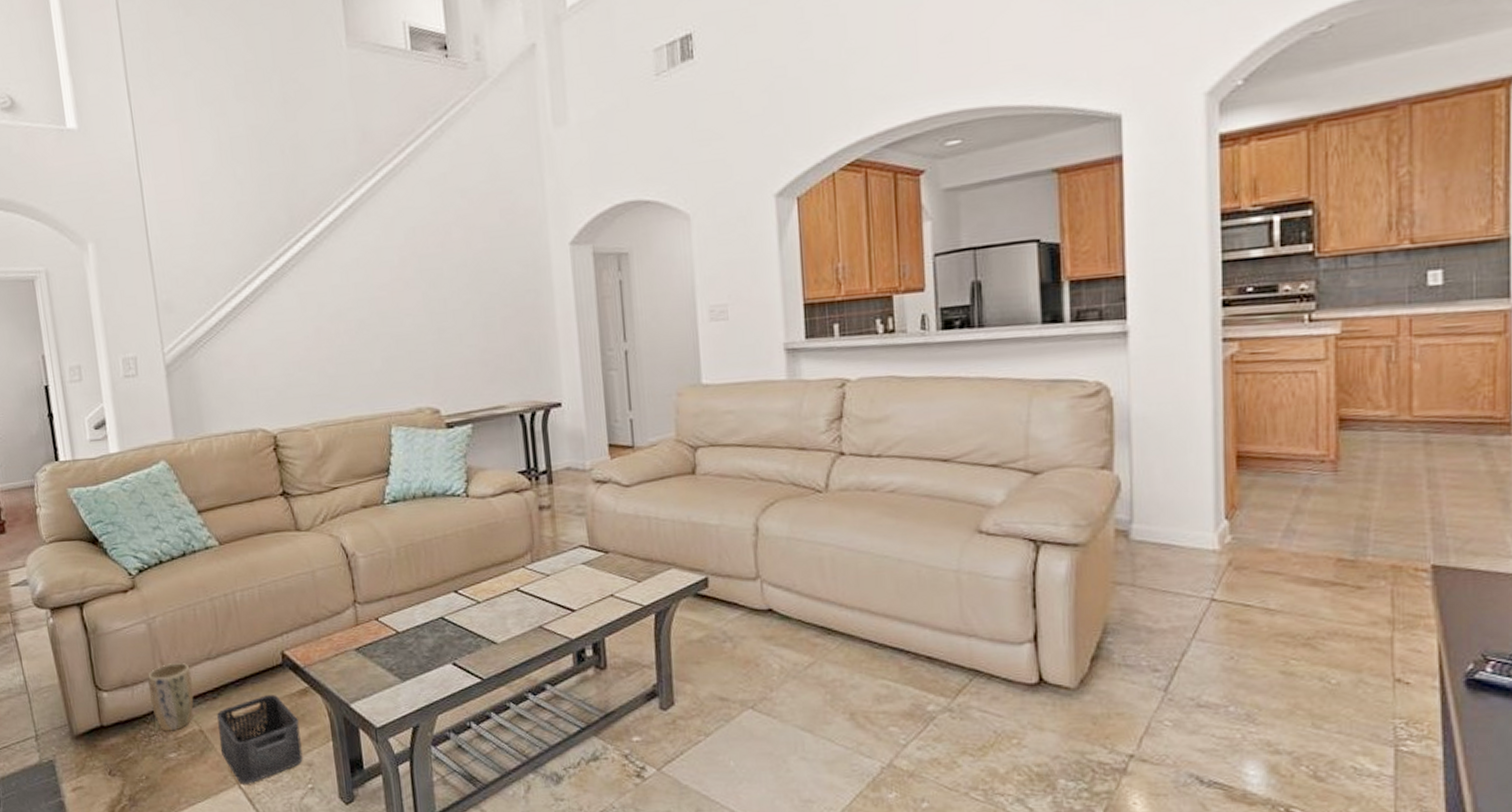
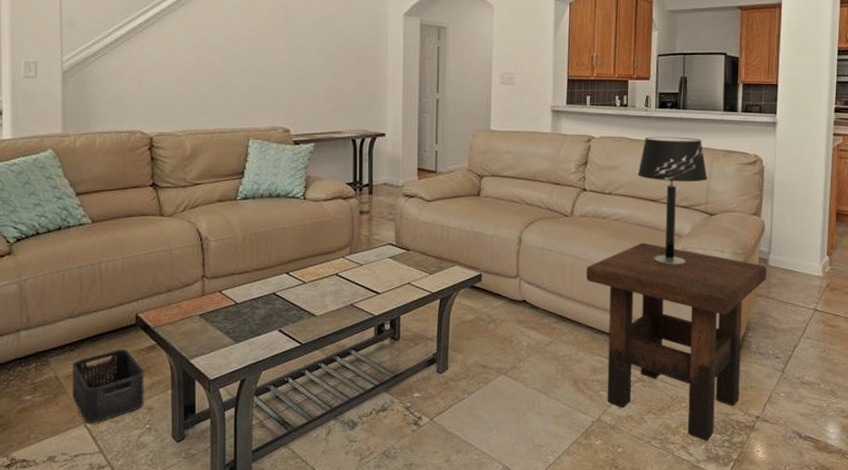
plant pot: present [148,663,194,731] -> none [14,319,53,377]
side table: none [855,519,1129,791] -> present [586,242,767,441]
table lamp: none [917,366,1025,549] -> present [637,136,707,265]

